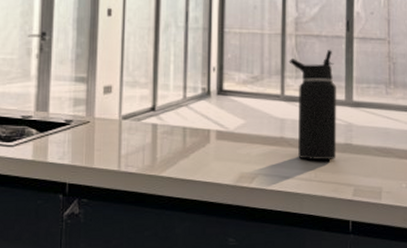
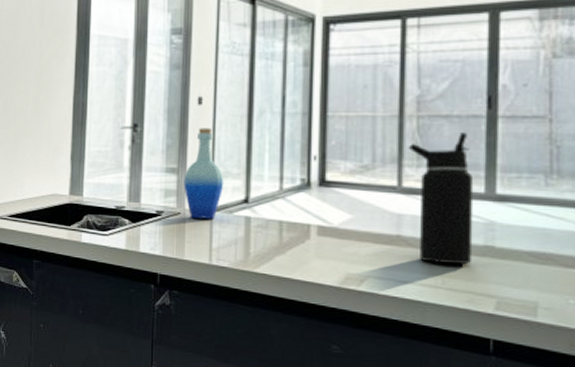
bottle: none [93,38,133,127] -> present [183,128,224,219]

